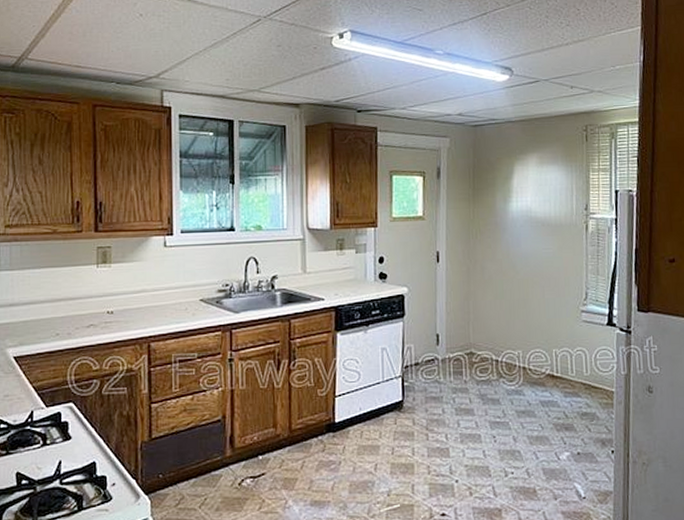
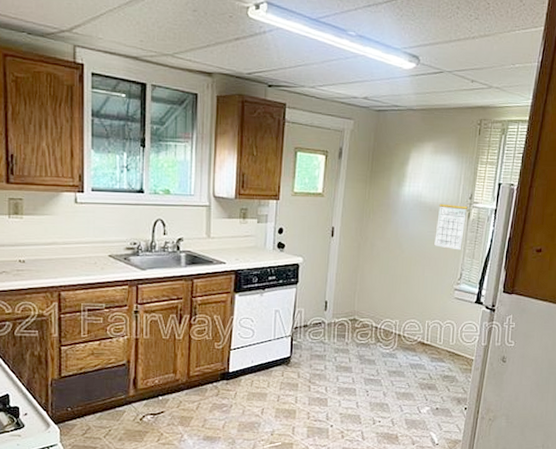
calendar: none [551,212,585,267] -> present [434,199,468,250]

